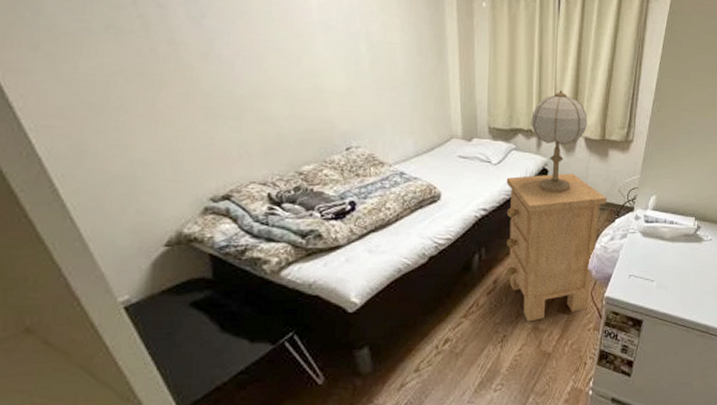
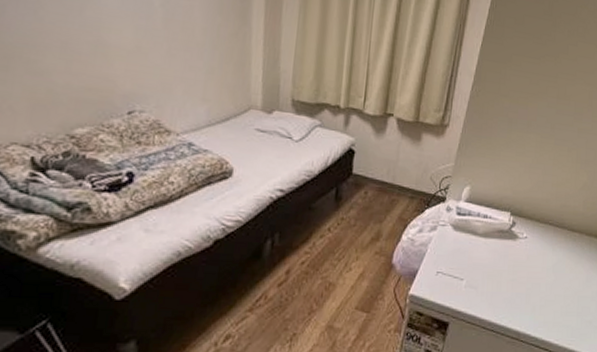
nightstand: present [505,173,607,322] -> none [300,155,418,319]
table lamp: present [531,90,587,193] -> none [339,65,401,177]

